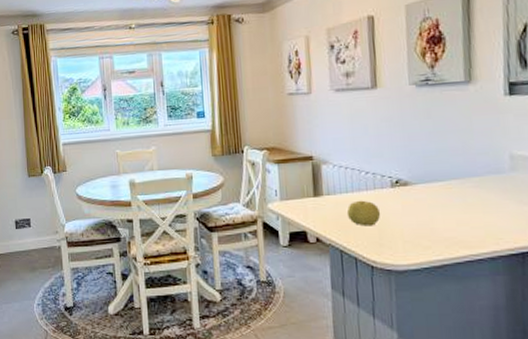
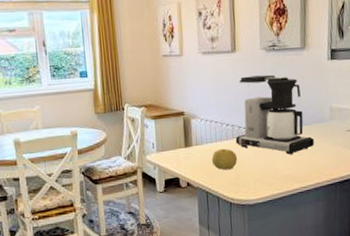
coffee maker: none [377,114,488,213] -> present [235,74,314,155]

